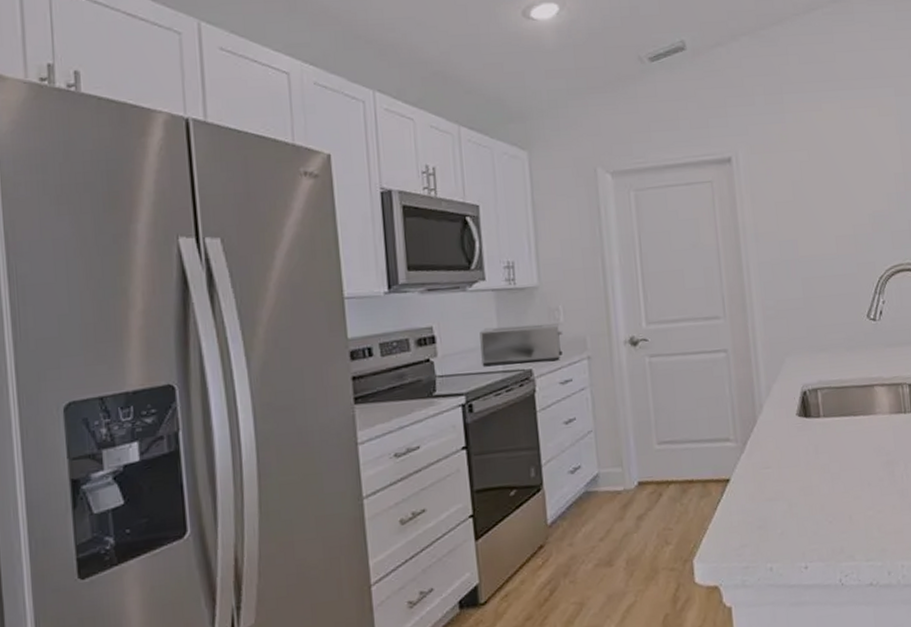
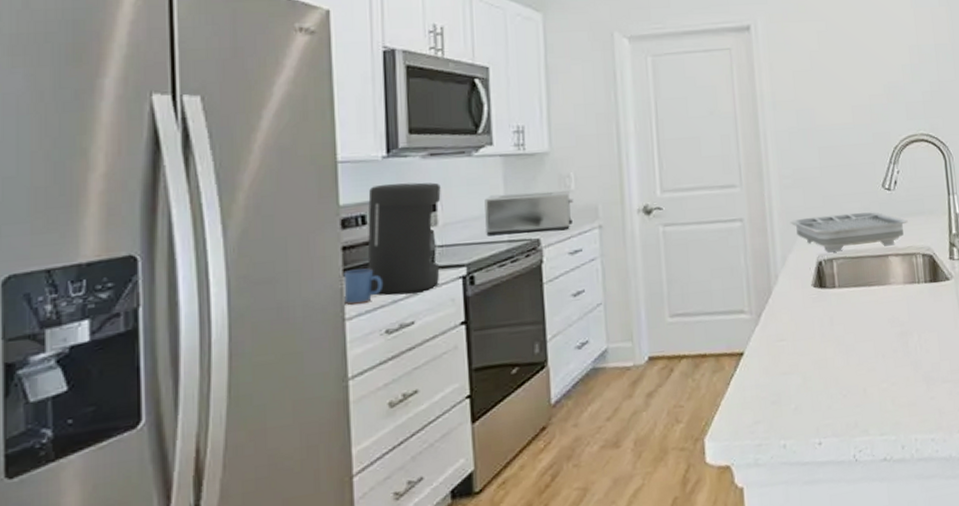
mug: none [354,396,391,430] -> present [343,268,384,305]
coffee maker: none [373,316,441,422] -> present [367,182,441,296]
dish rack: none [774,342,894,383] -> present [790,212,908,253]

